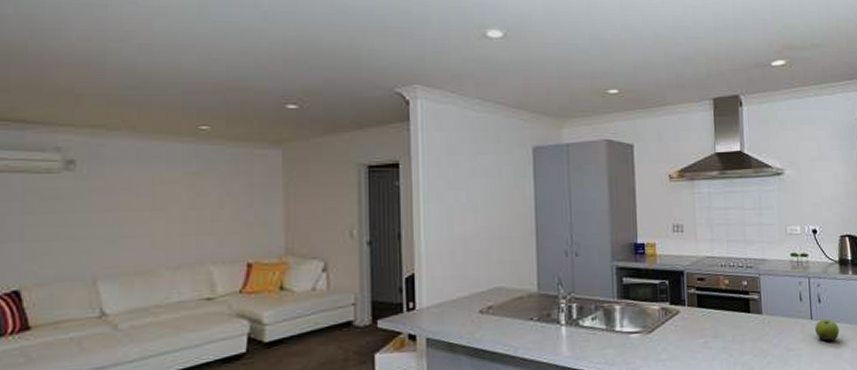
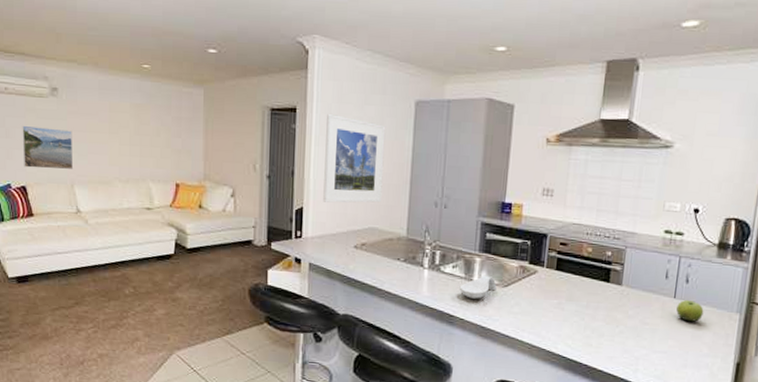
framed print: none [16,210,97,265] -> present [22,126,74,170]
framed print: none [436,166,506,265] -> present [323,113,386,203]
spoon rest: none [602,324,641,352] -> present [459,276,497,299]

